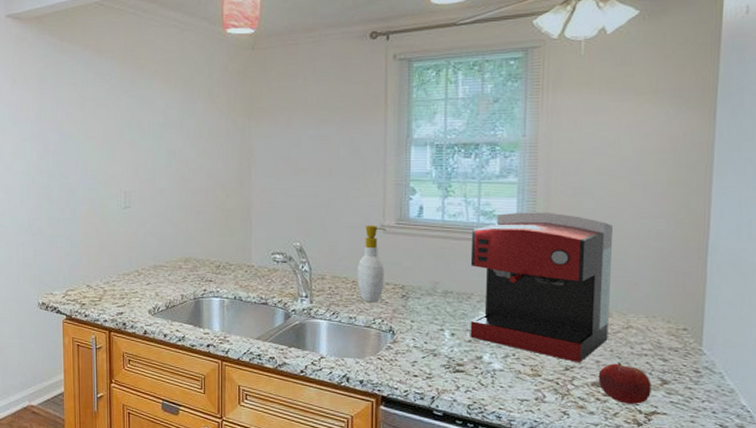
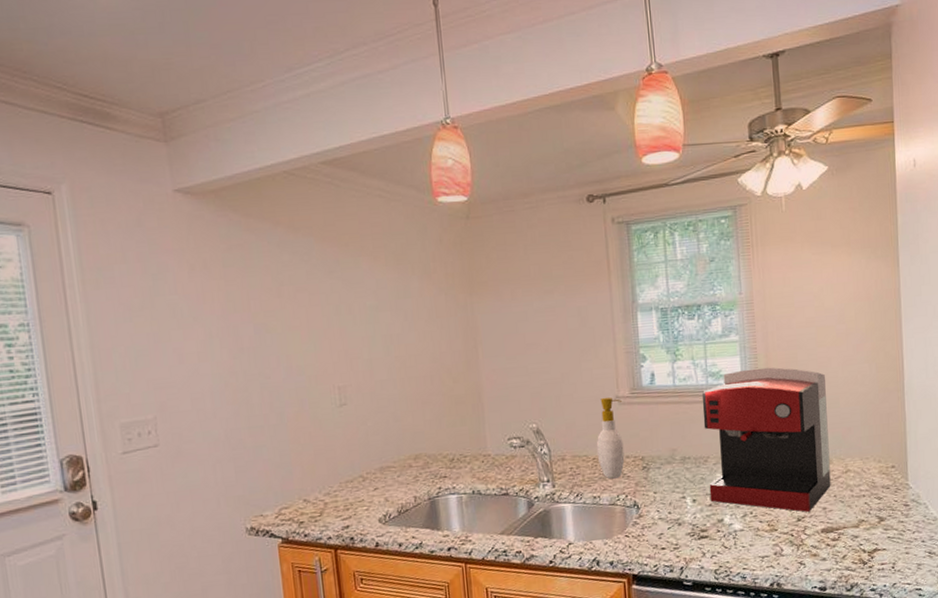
fruit: present [598,362,651,404] -> none [826,506,871,546]

